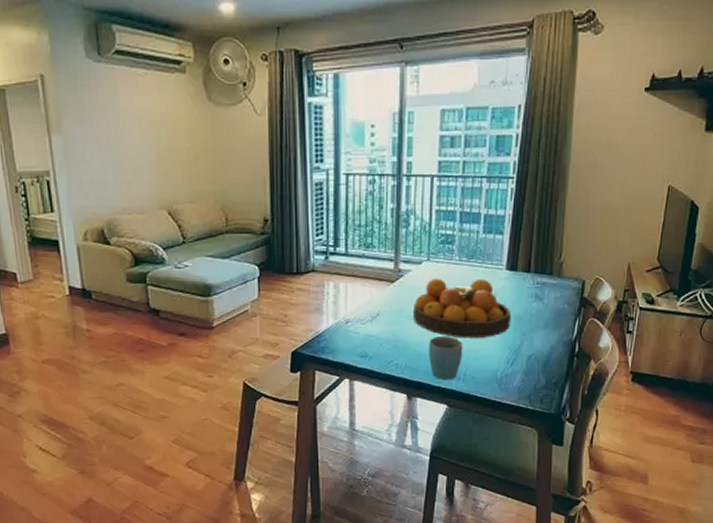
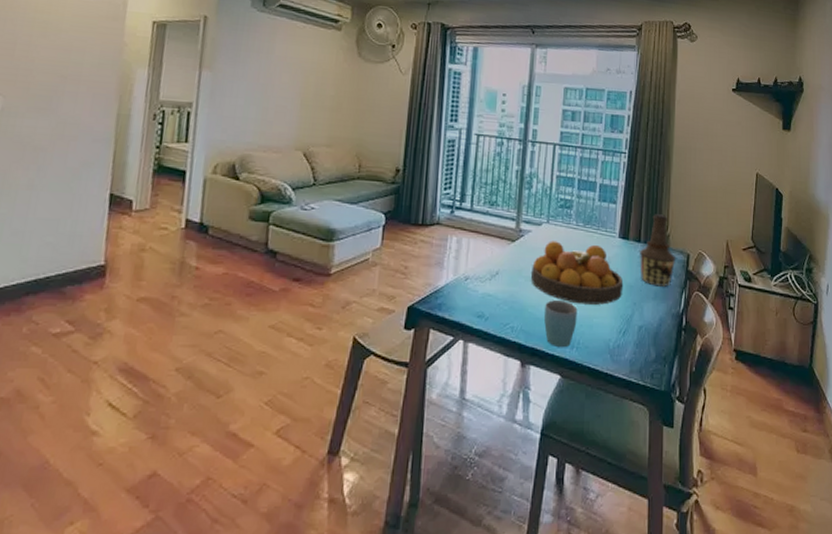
bottle: none [528,241,570,316] -> present [639,214,676,287]

